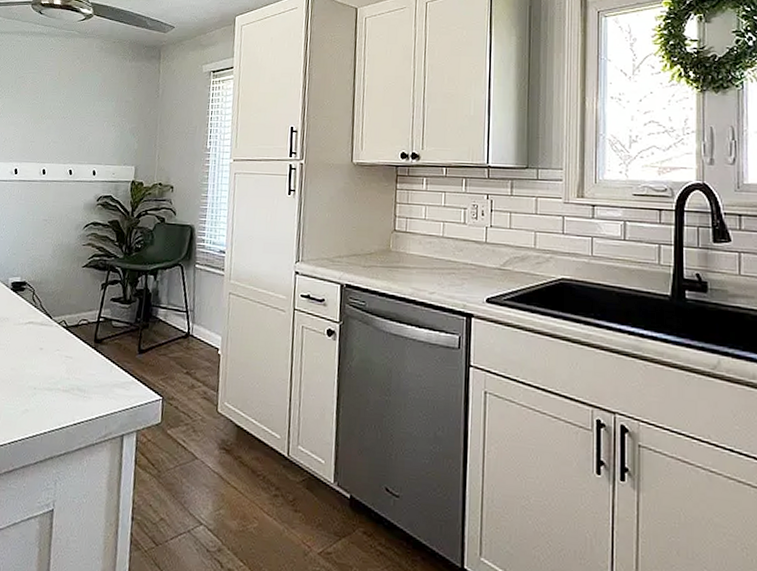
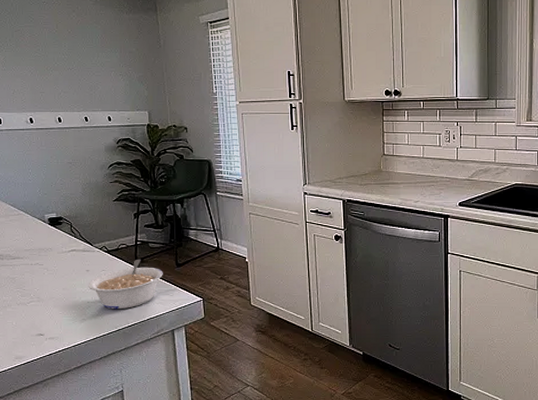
legume: none [38,339,123,402] -> present [88,259,163,310]

